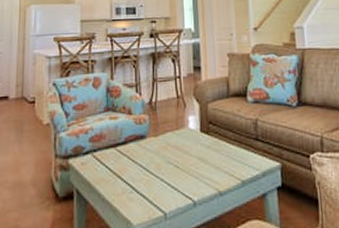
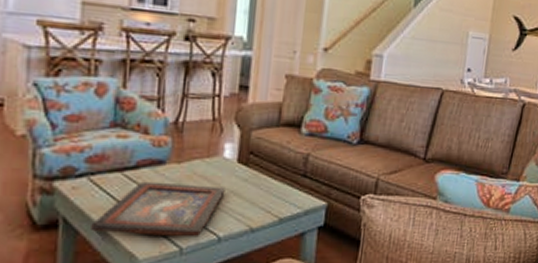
decorative tray: none [96,154,194,203] -> present [91,181,225,237]

